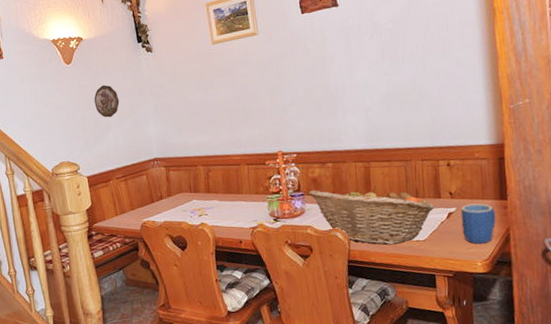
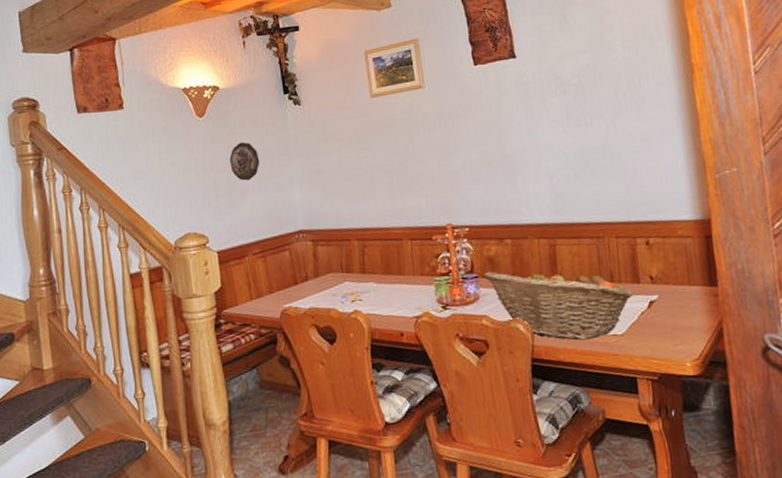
mug: present [461,203,496,244] -> none [664,290,706,340]

